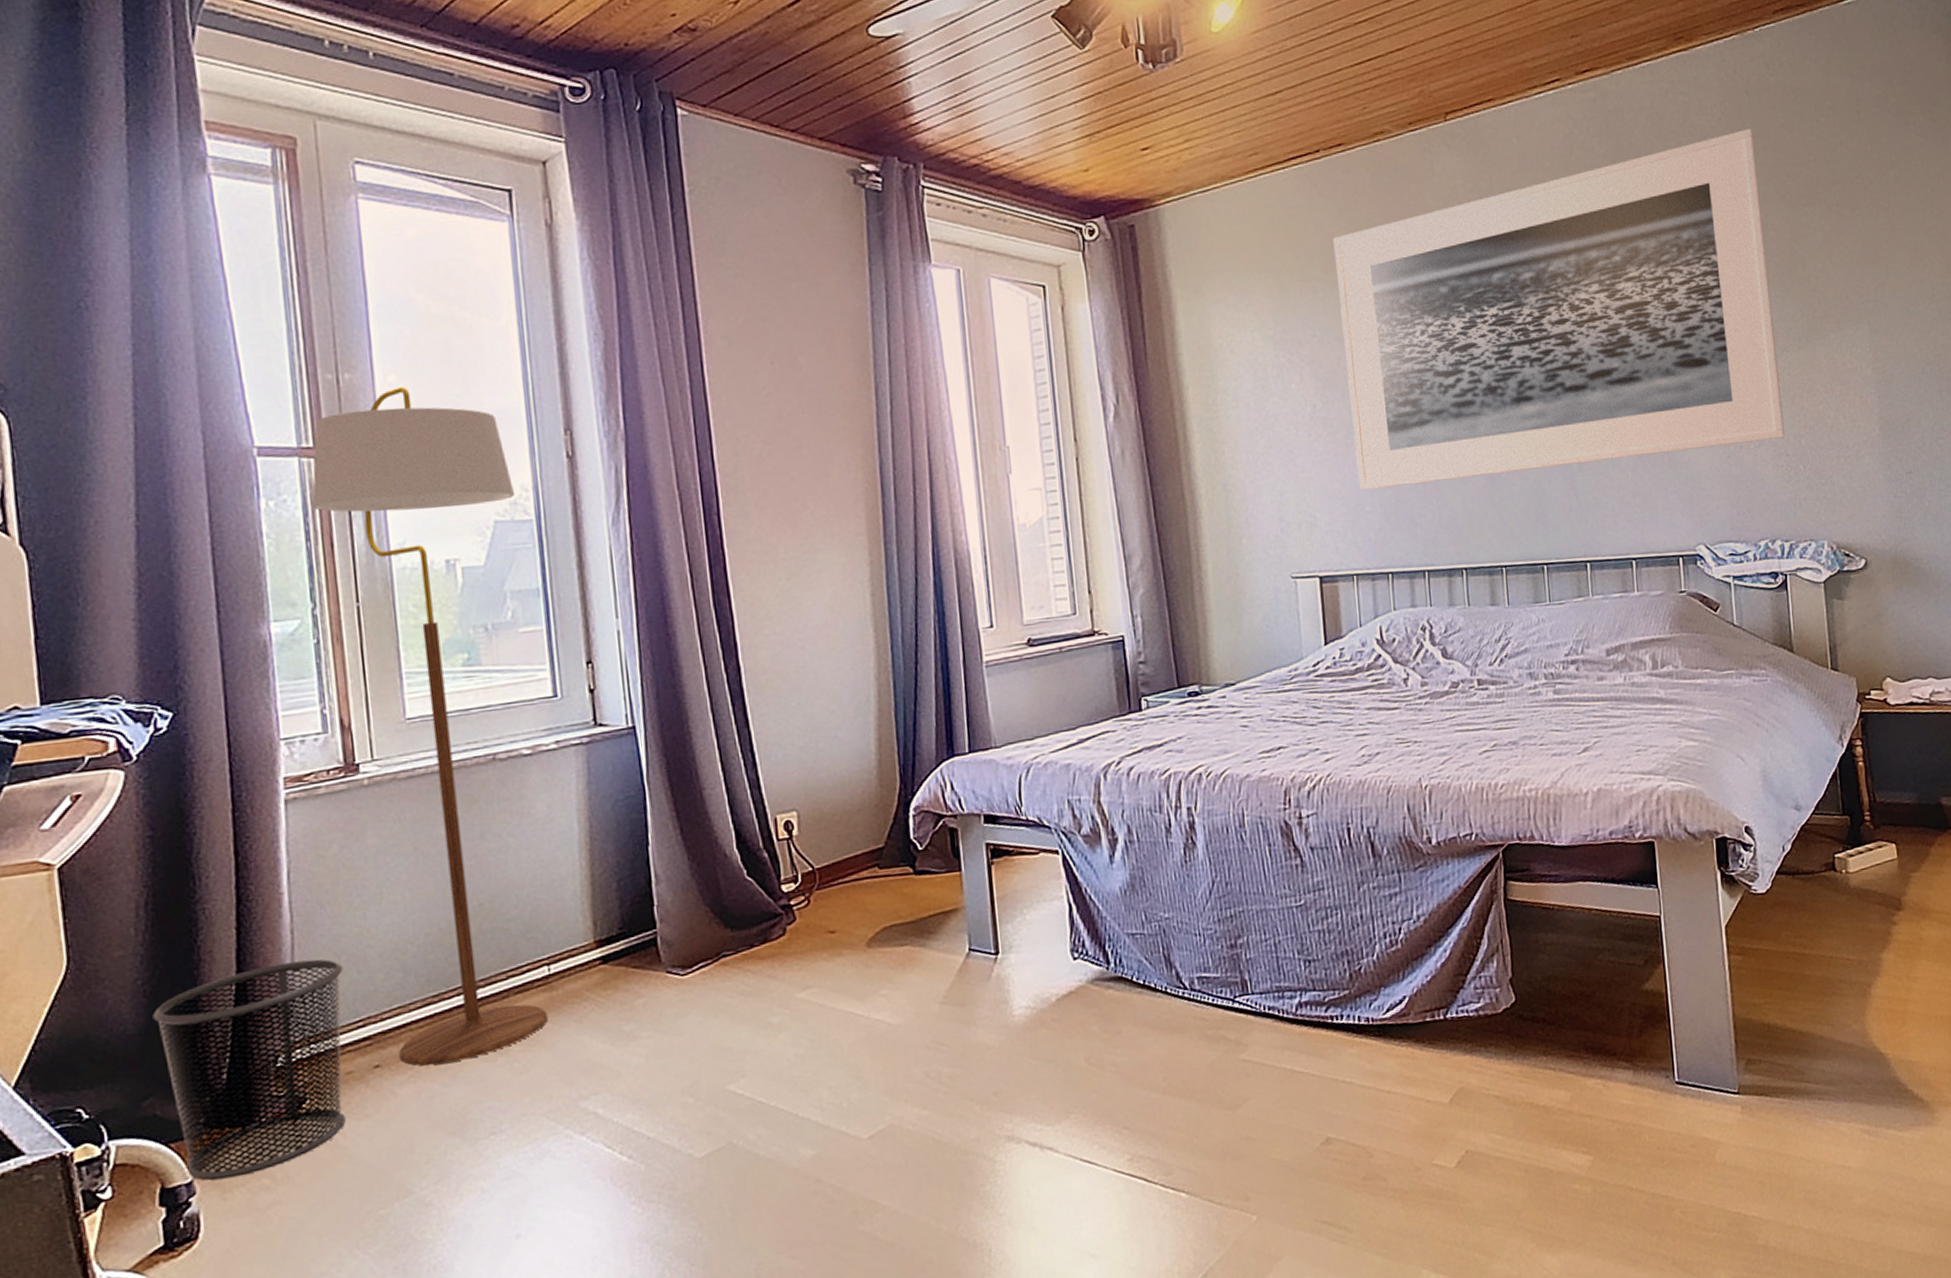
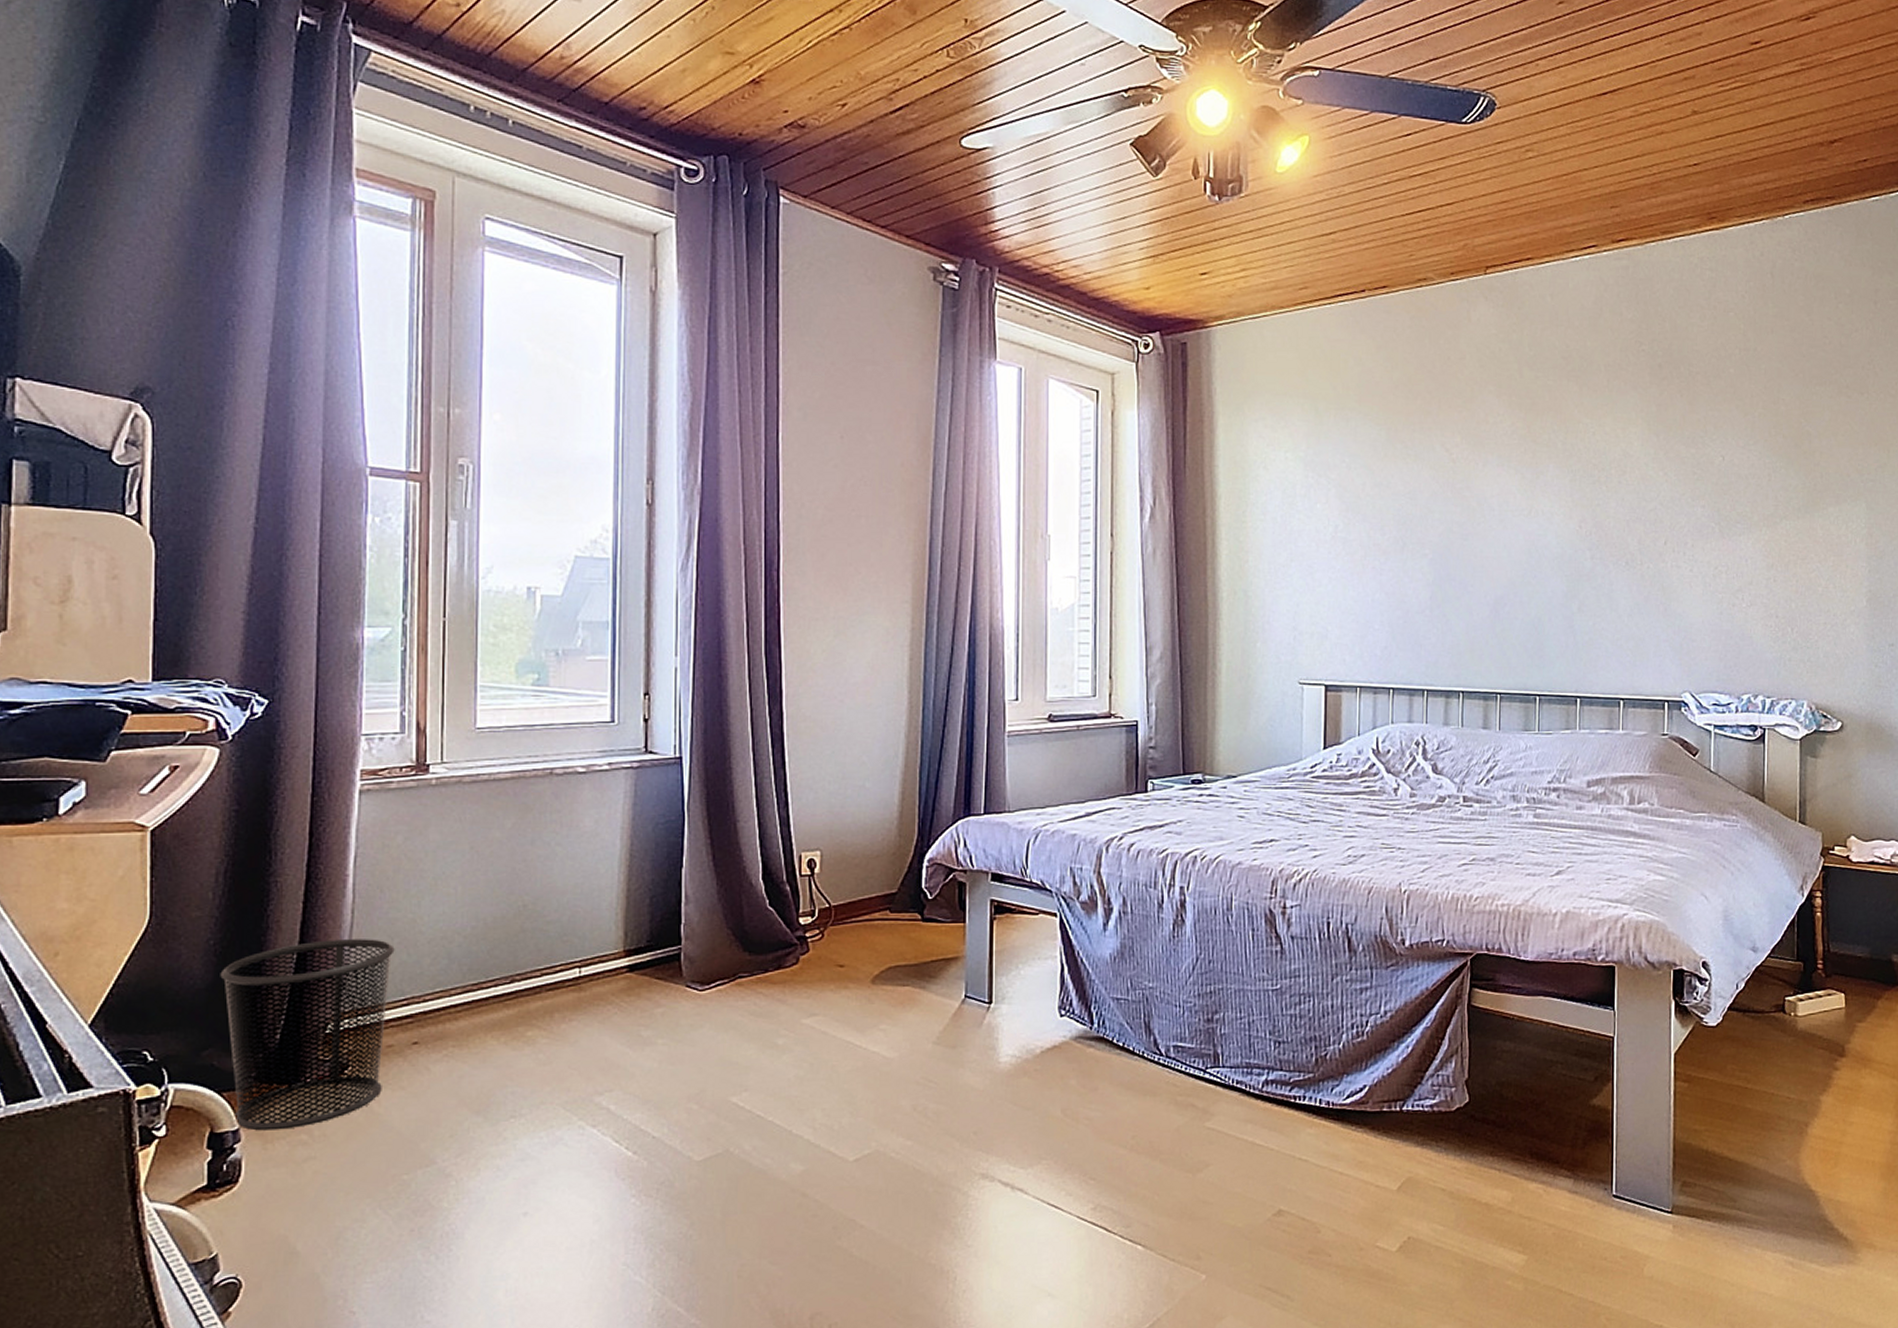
floor lamp: present [311,386,548,1066] -> none [414,425,597,1047]
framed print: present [1333,128,1786,491] -> none [1369,308,1777,609]

